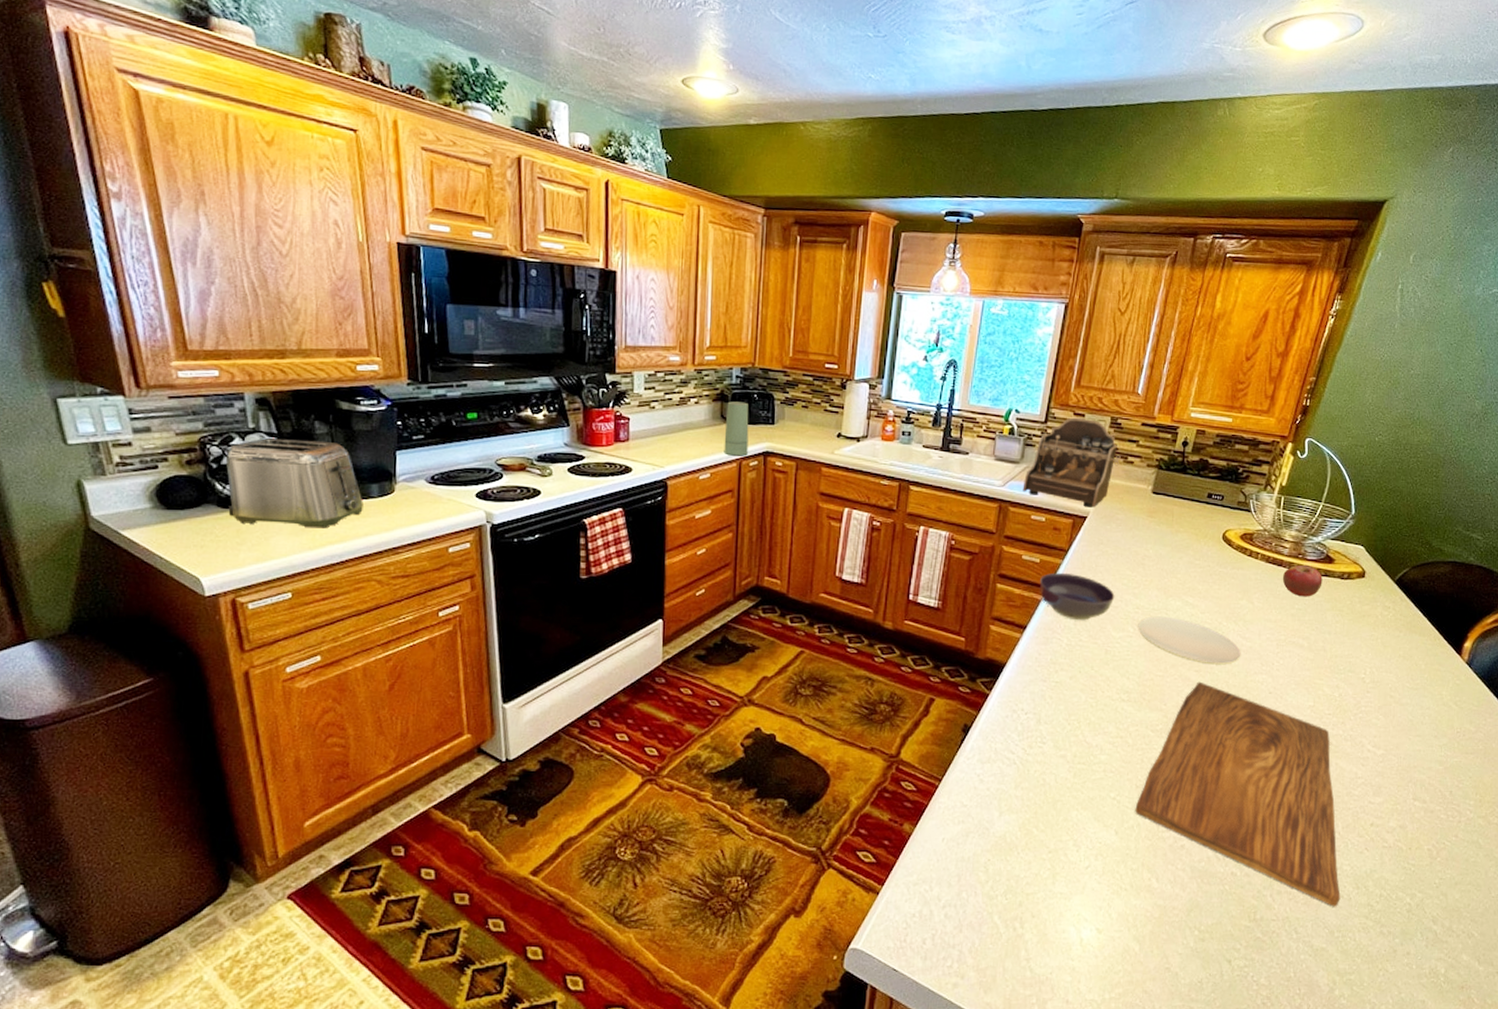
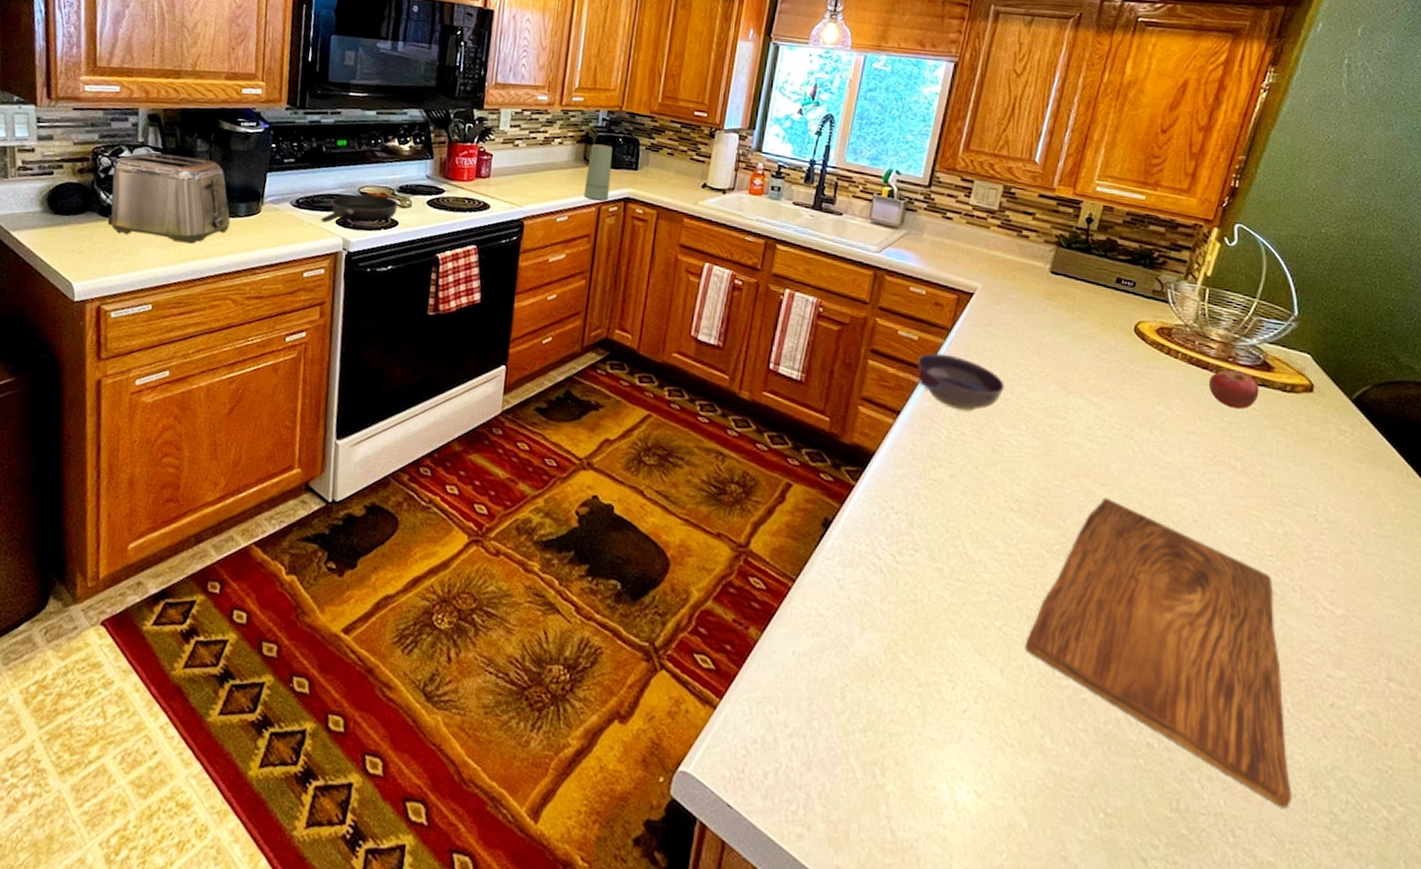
frying pan: none [459,466,538,497] -> present [320,194,398,223]
spice rack: present [1022,417,1121,508] -> none [901,183,1014,284]
plate: present [1138,616,1241,665] -> none [1031,414,1158,481]

